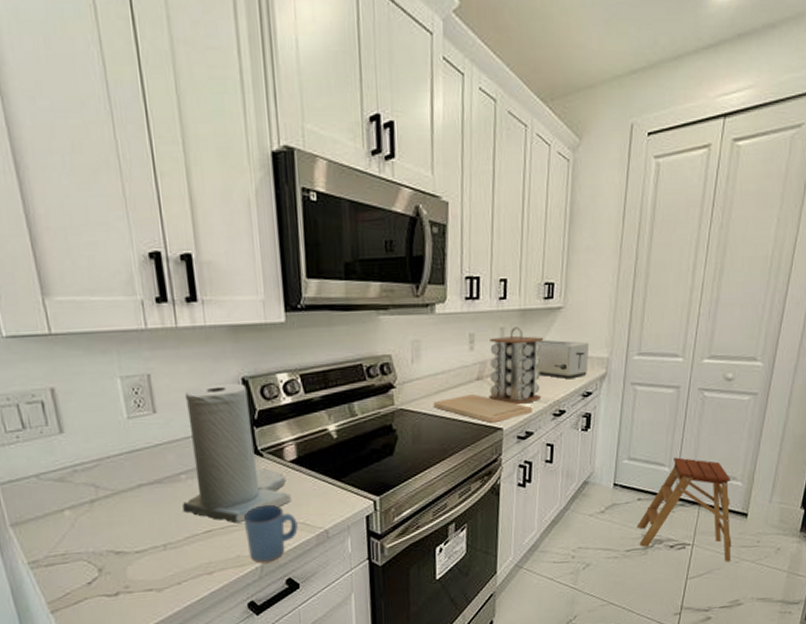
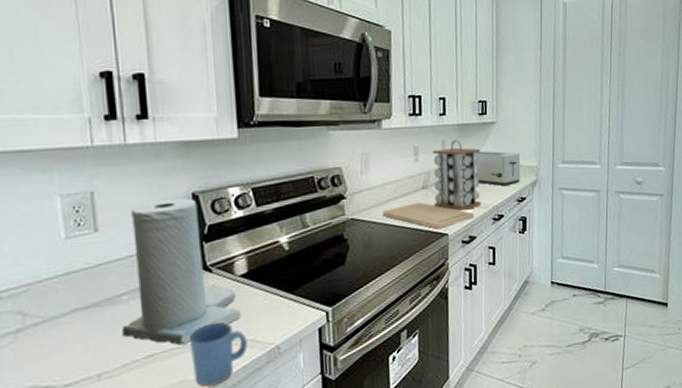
step ladder: present [636,457,732,562] -> none [574,254,659,351]

